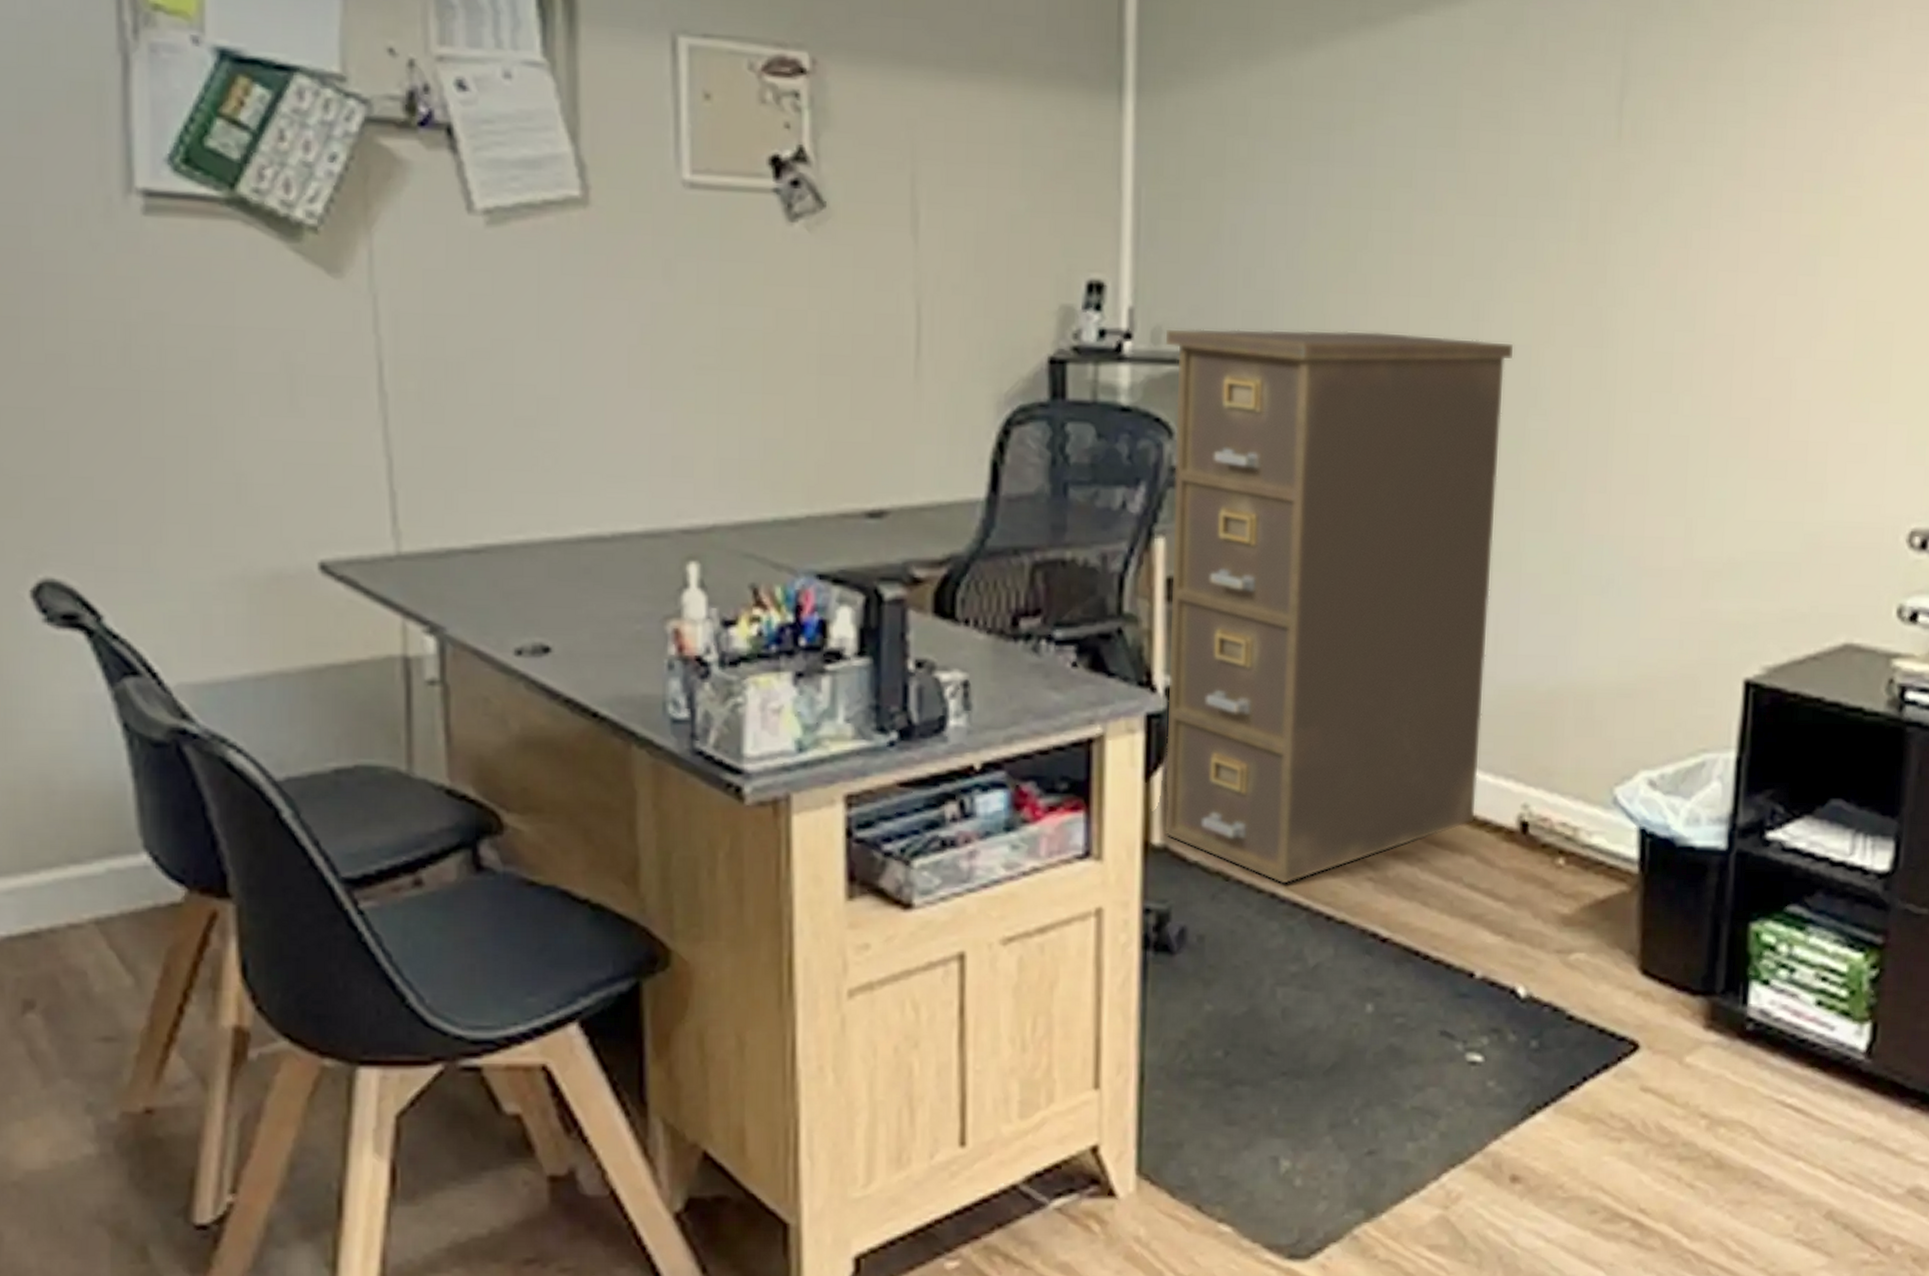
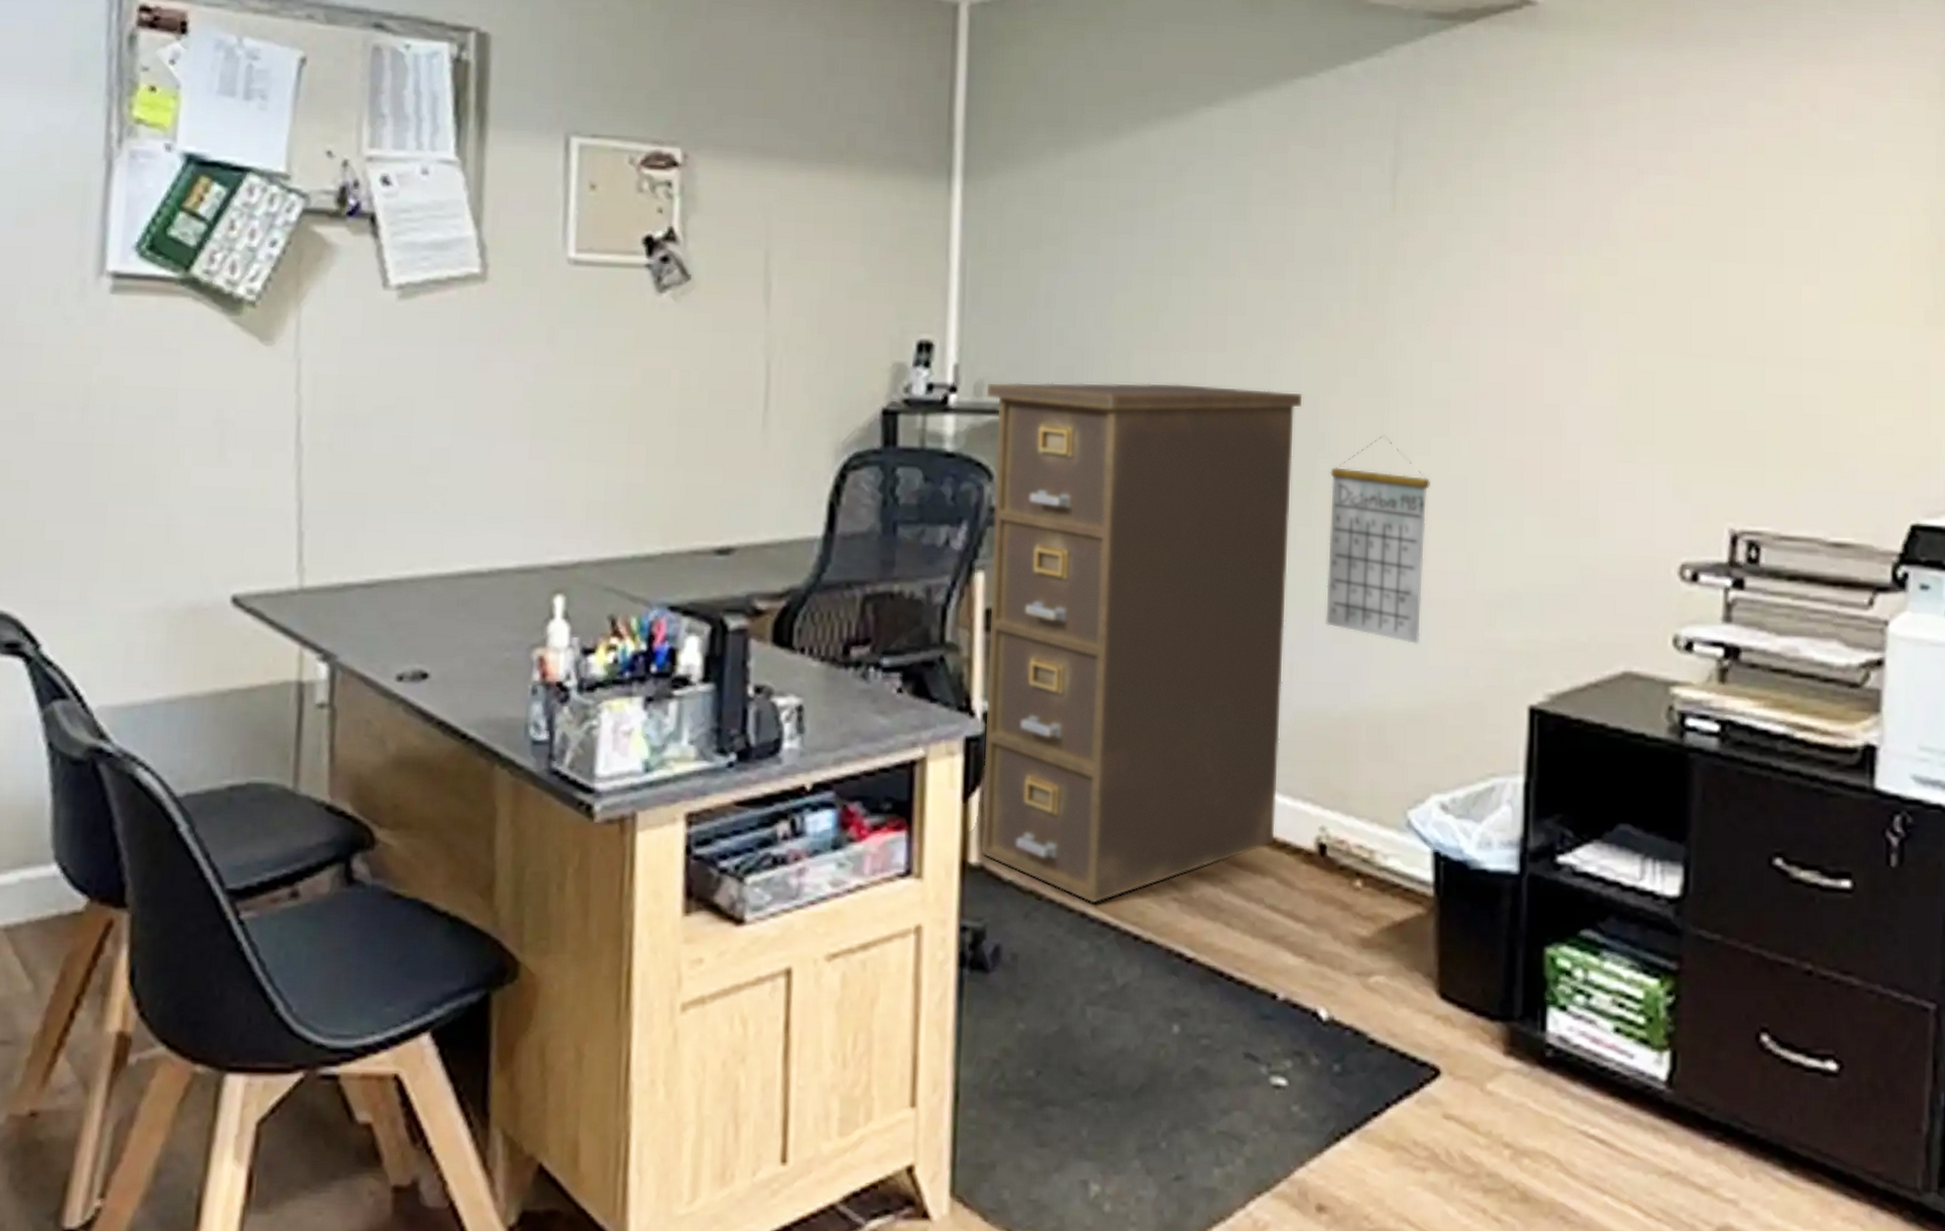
calendar: none [1533,390,1650,616] -> present [1326,435,1431,645]

